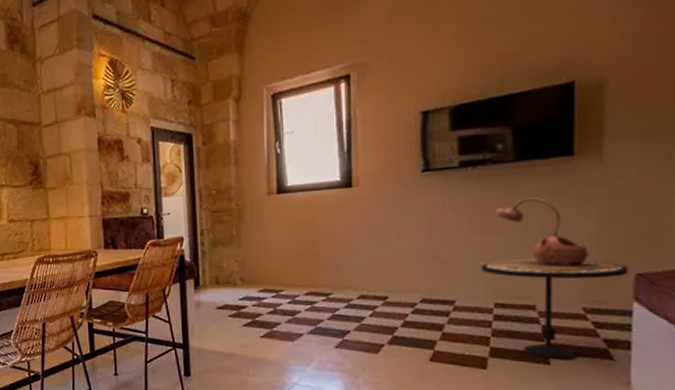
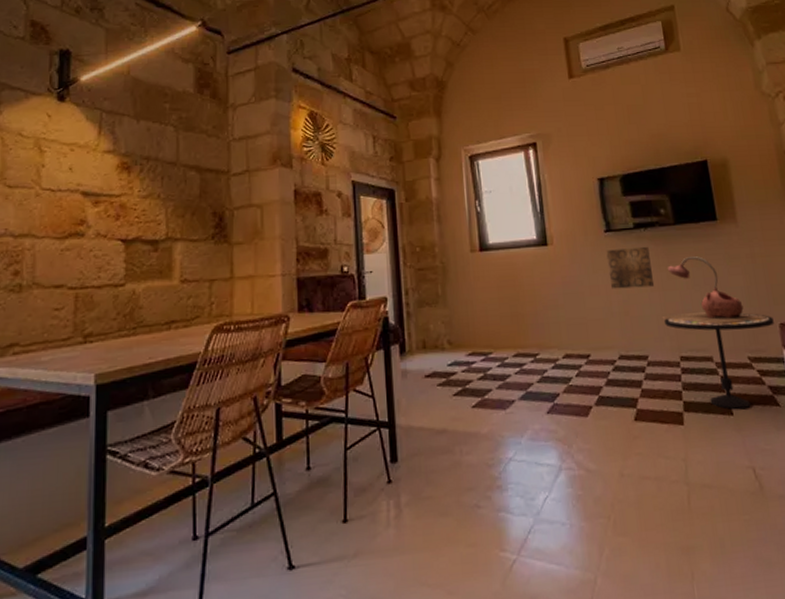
wall art: none [420,186,476,233] -> present [606,246,655,289]

